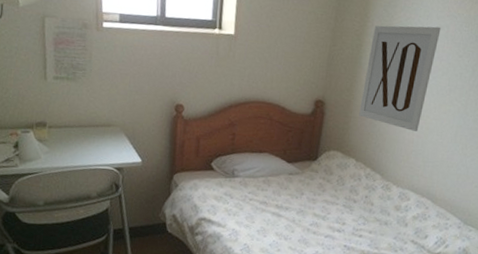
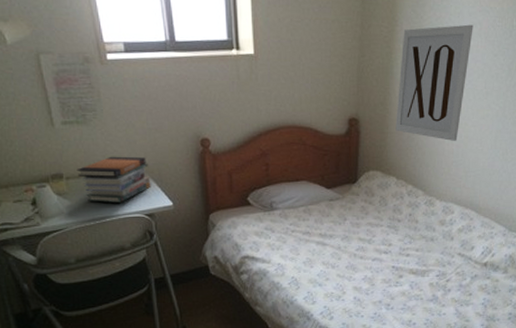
book stack: none [59,111,125,155] -> present [76,156,151,203]

